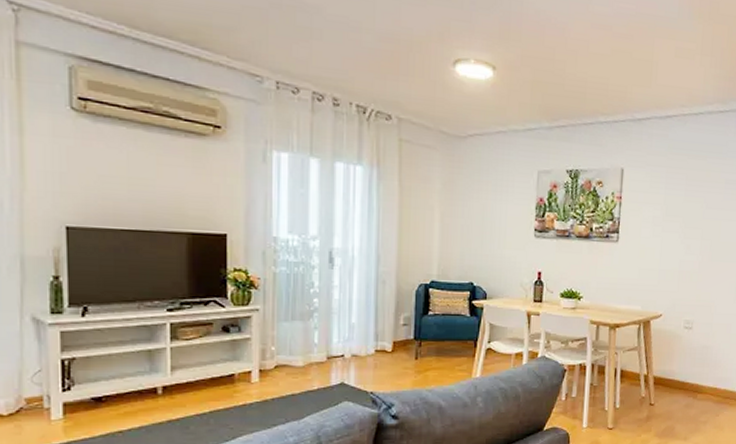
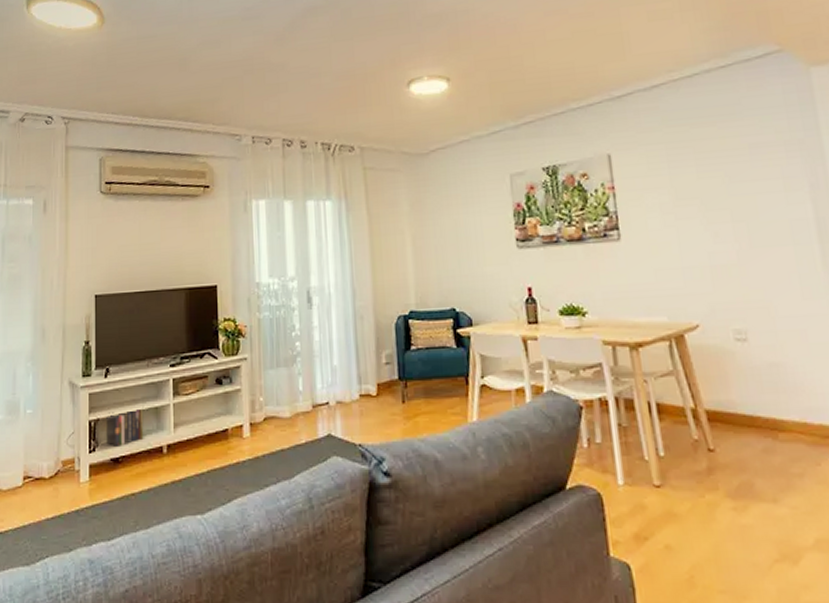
books: none [85,348,134,386] -> present [106,406,144,446]

